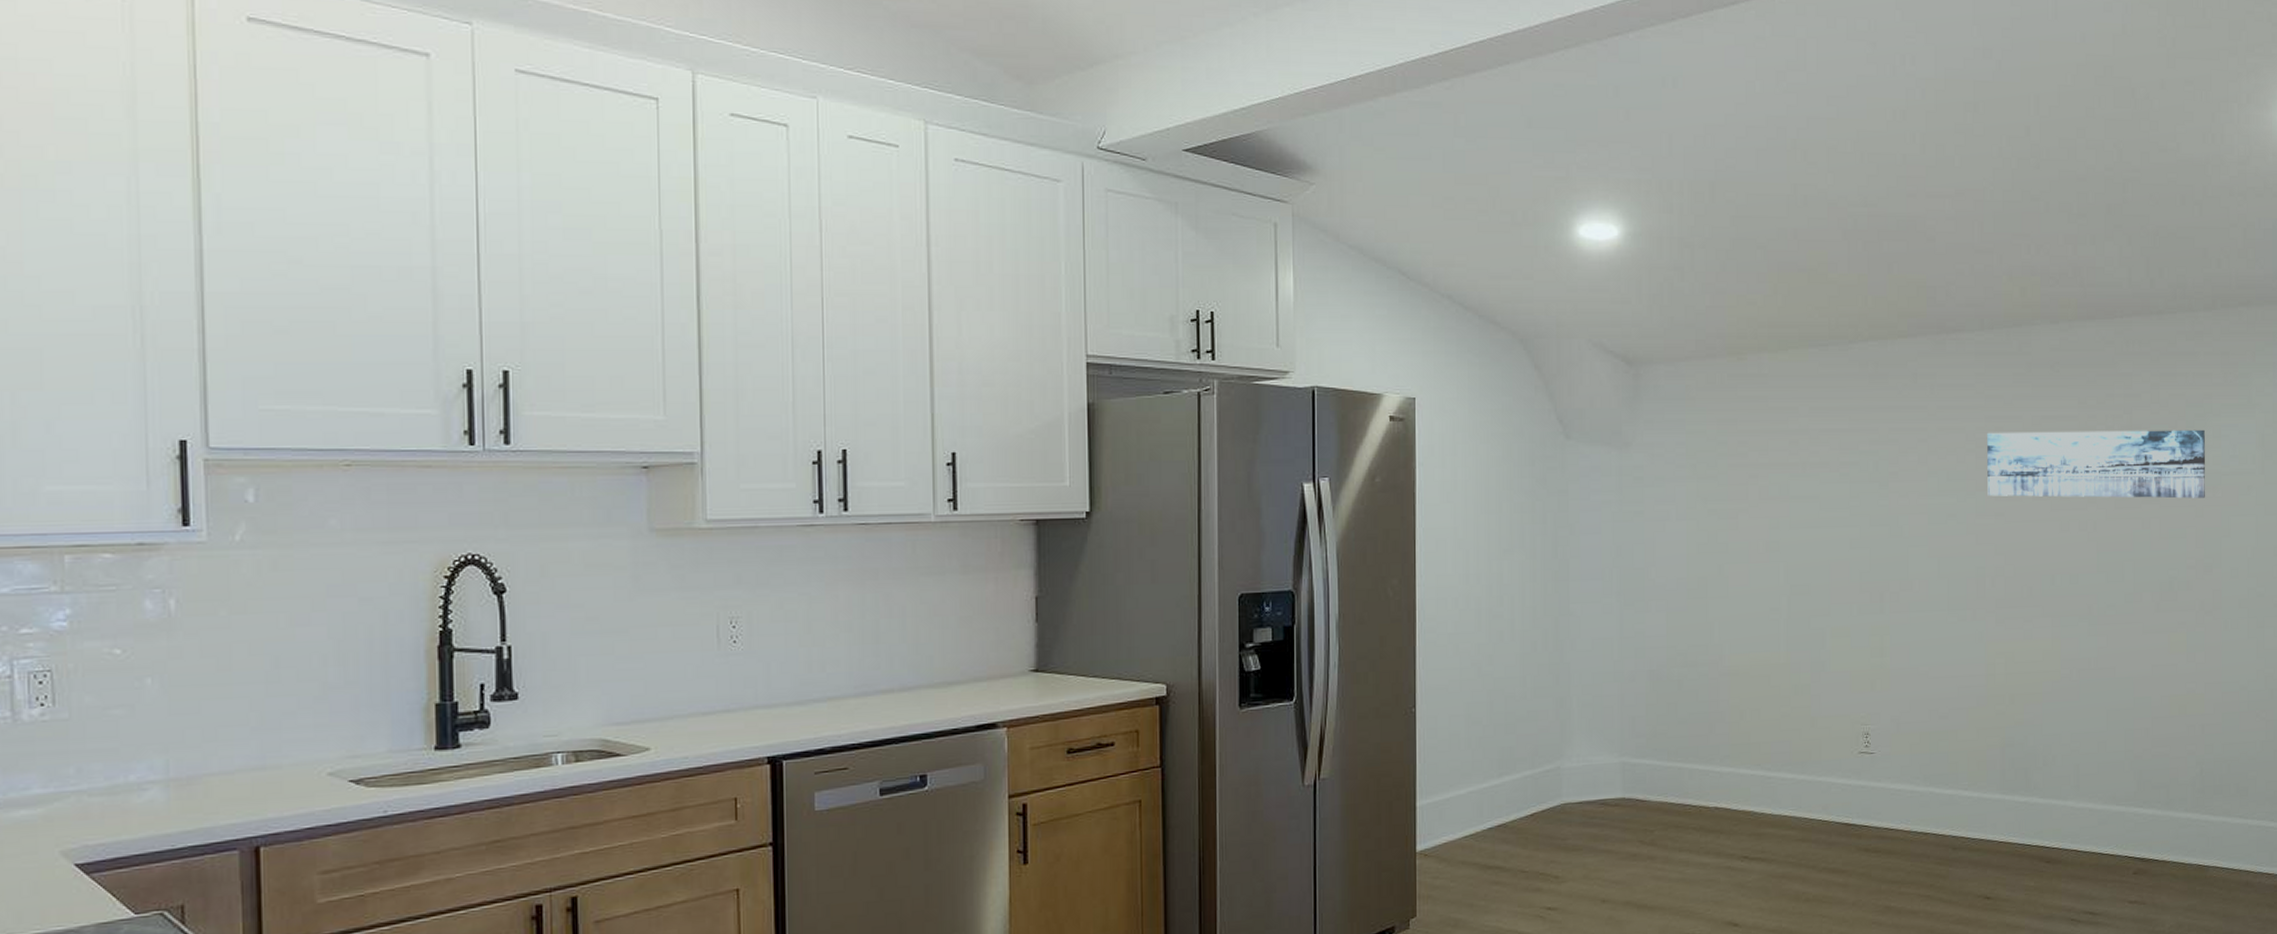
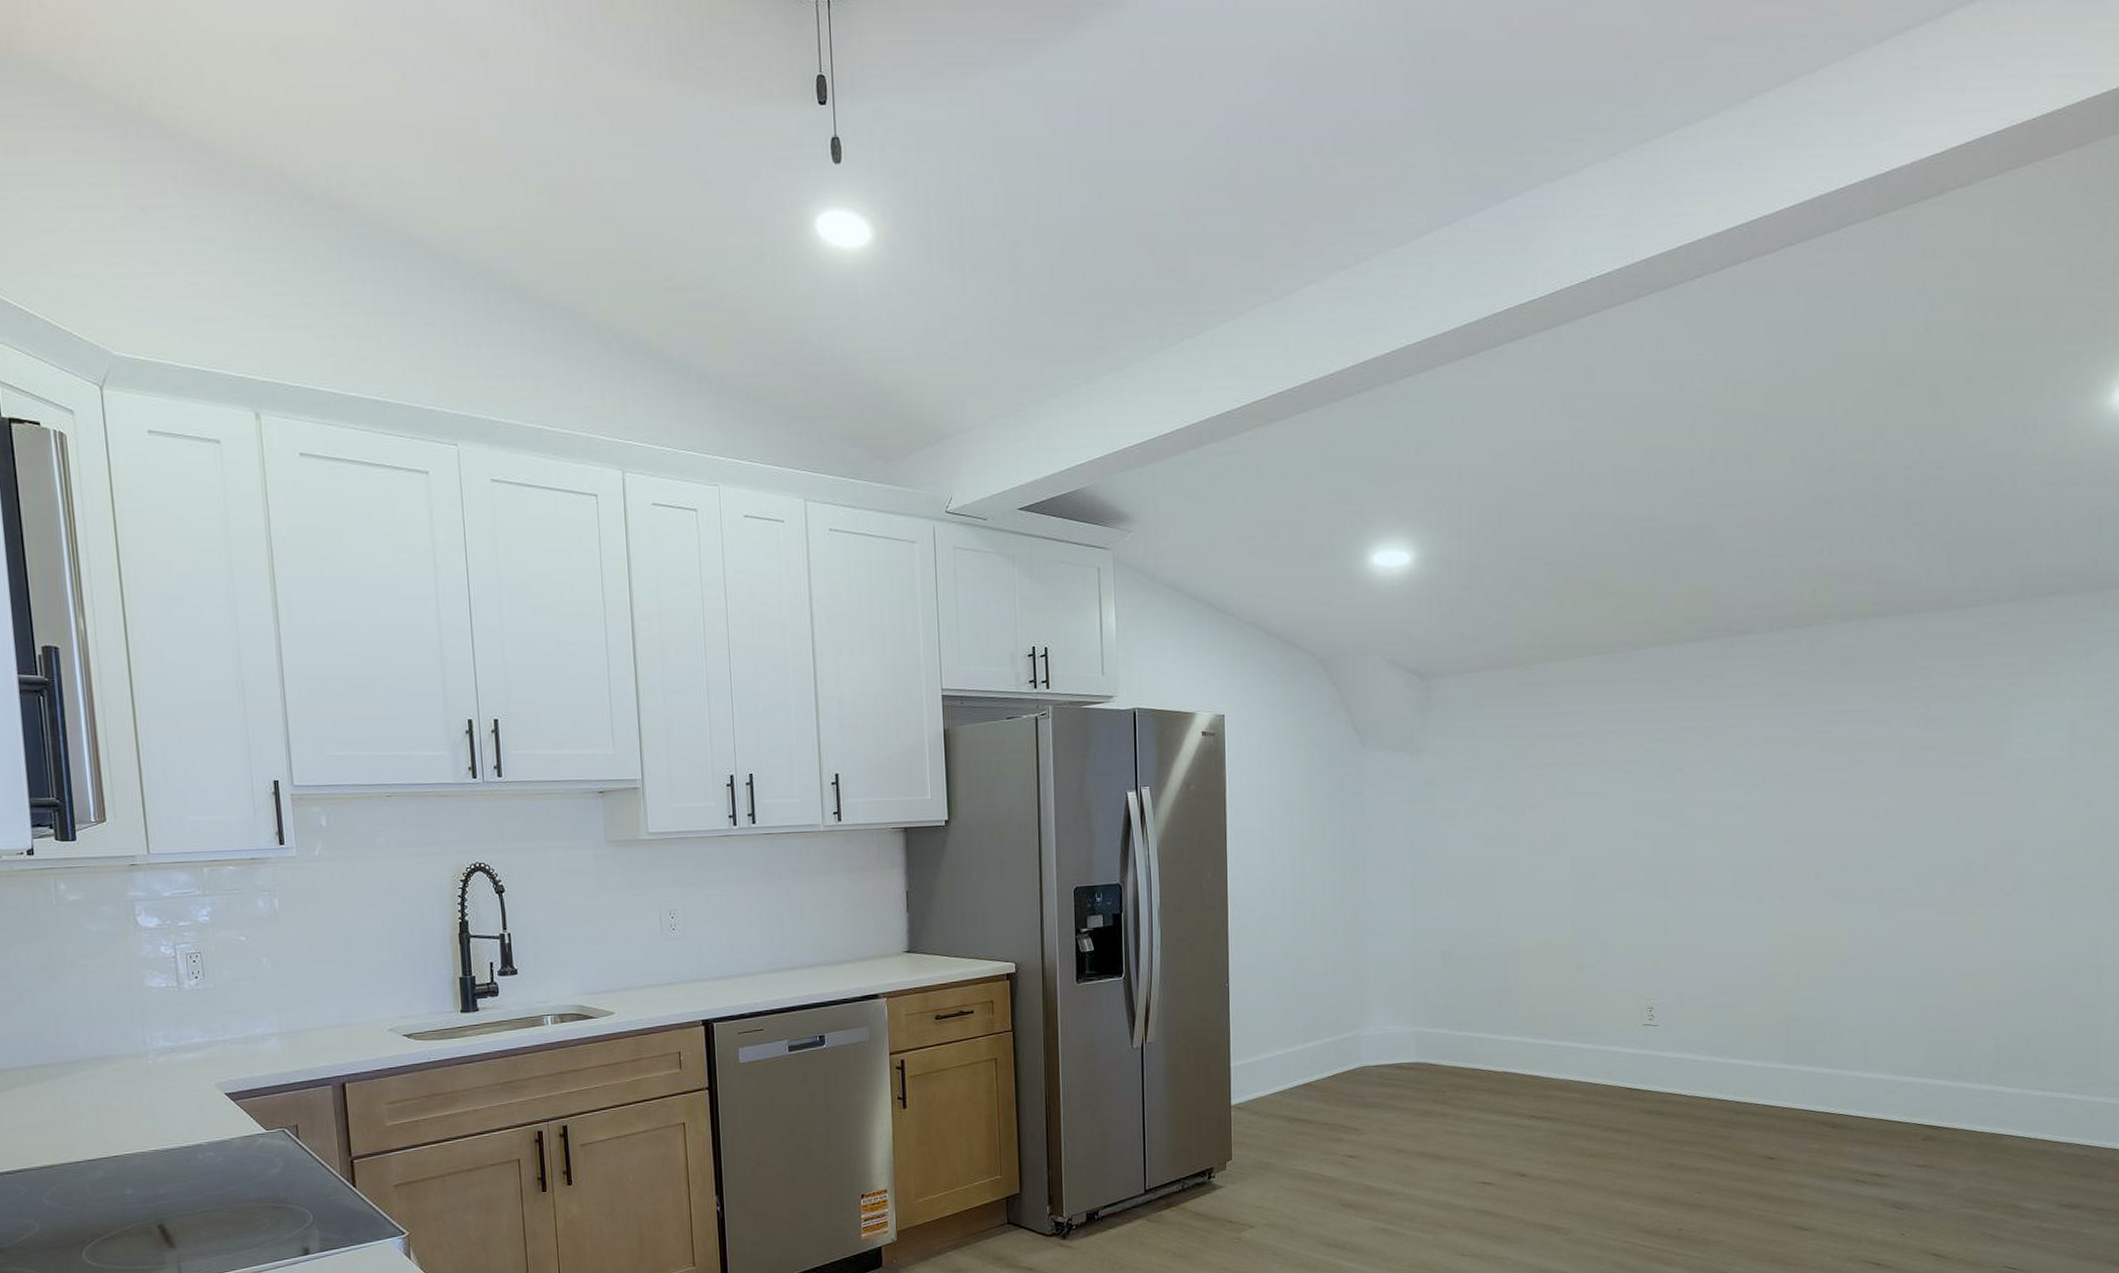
wall art: present [1987,429,2206,499] -> none [1775,718,2009,788]

